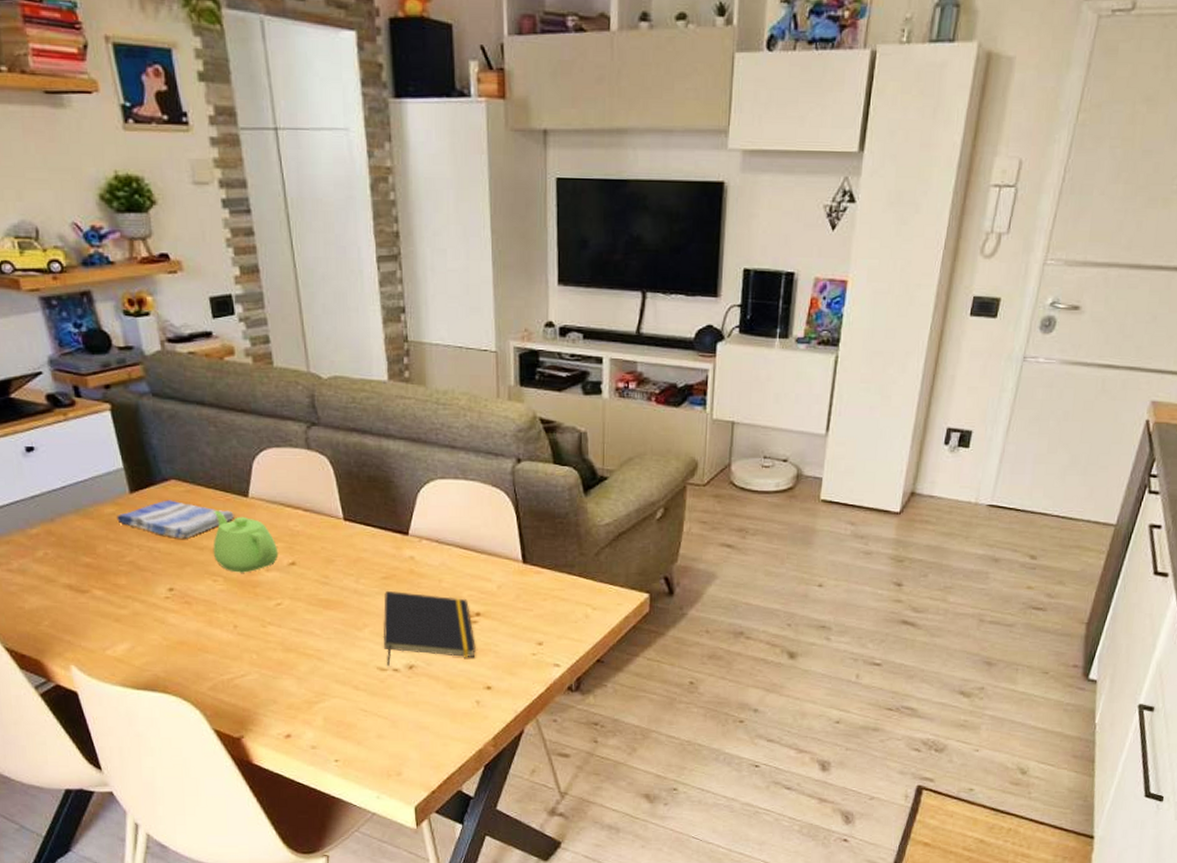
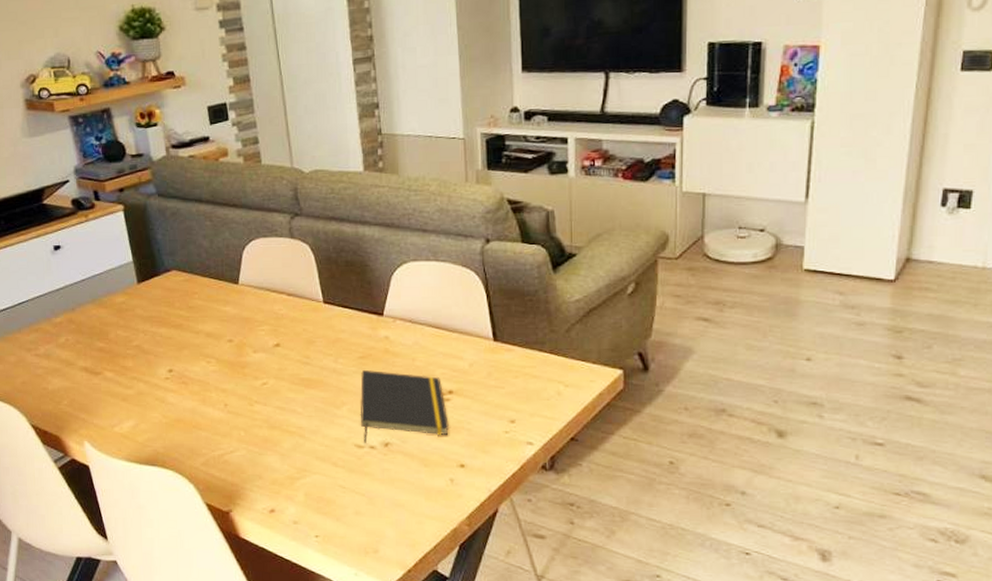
dish towel: present [117,500,234,539] -> none [126,288,226,324]
teapot: present [213,510,279,573] -> none [207,297,265,354]

